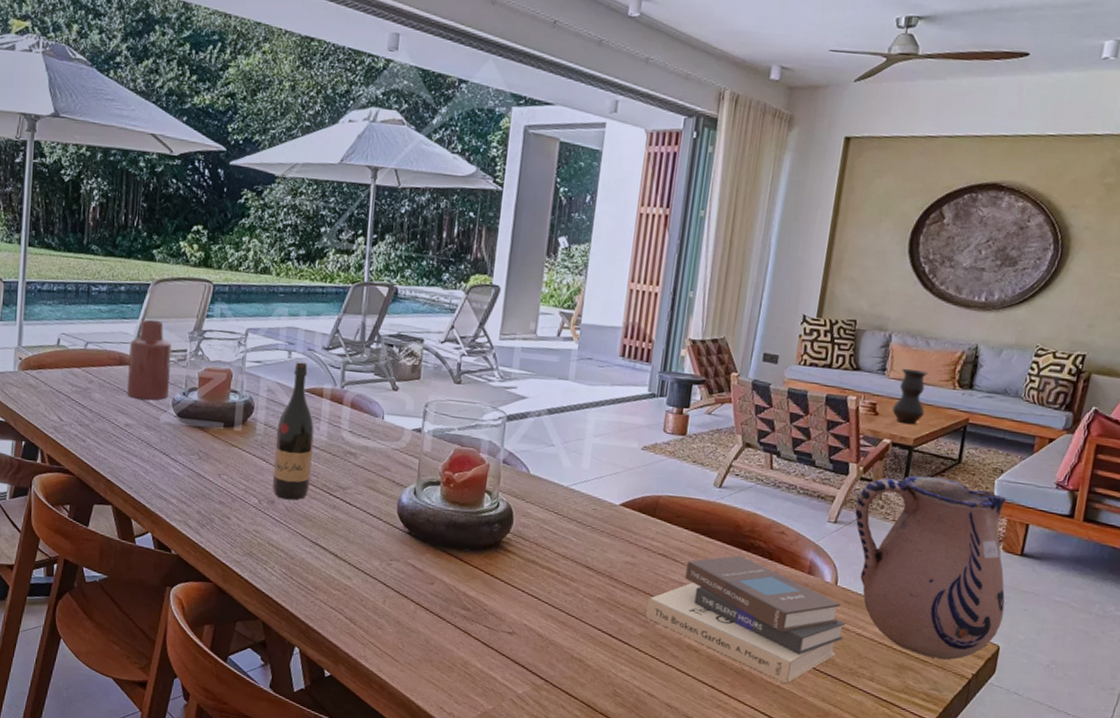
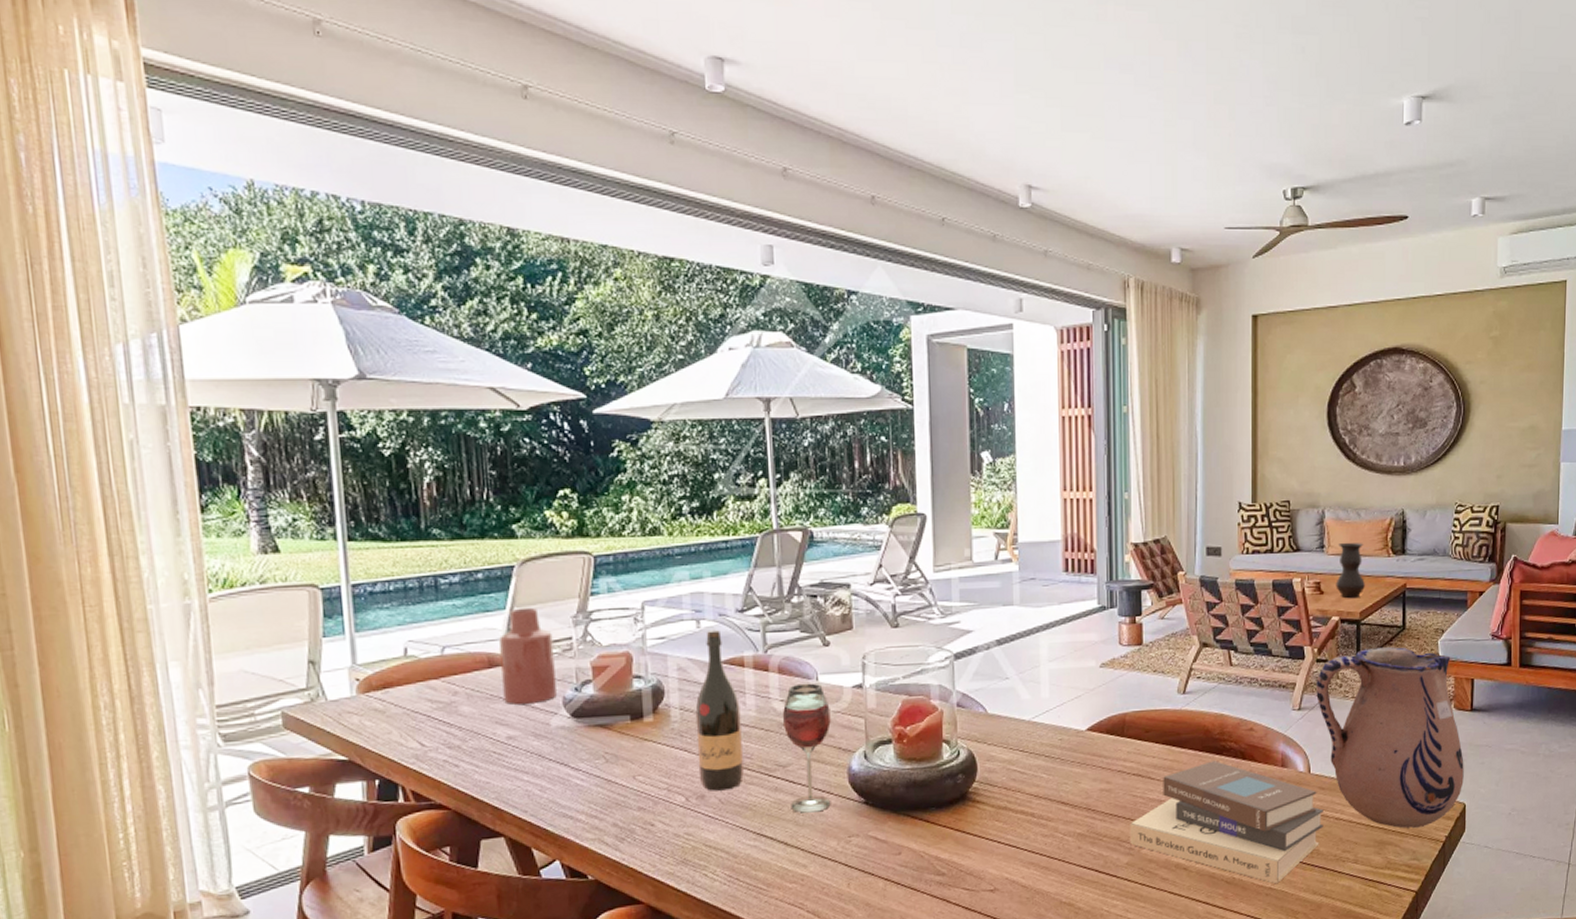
wineglass: none [344,419,391,534] -> present [782,683,831,813]

